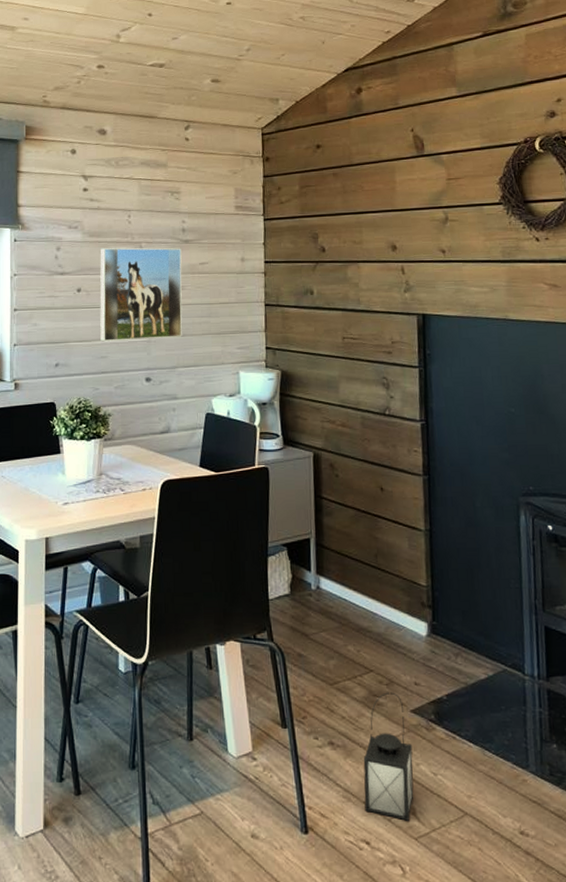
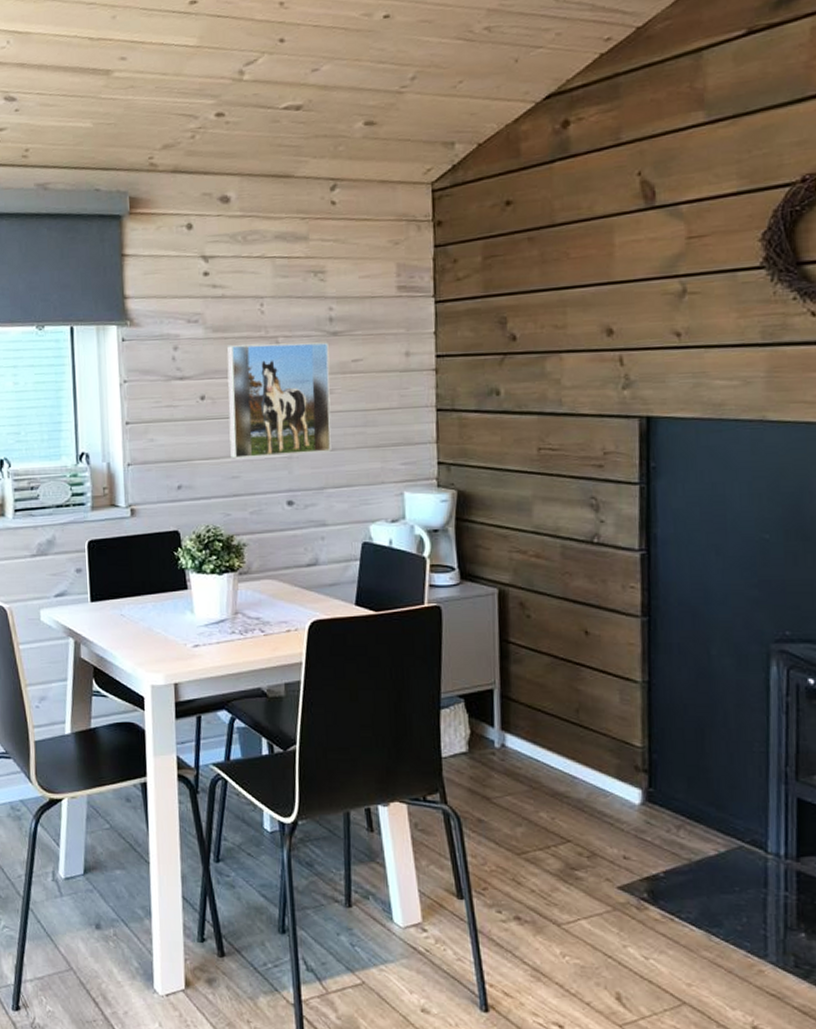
lantern: present [363,692,414,821] -> none [556,865,619,1006]

